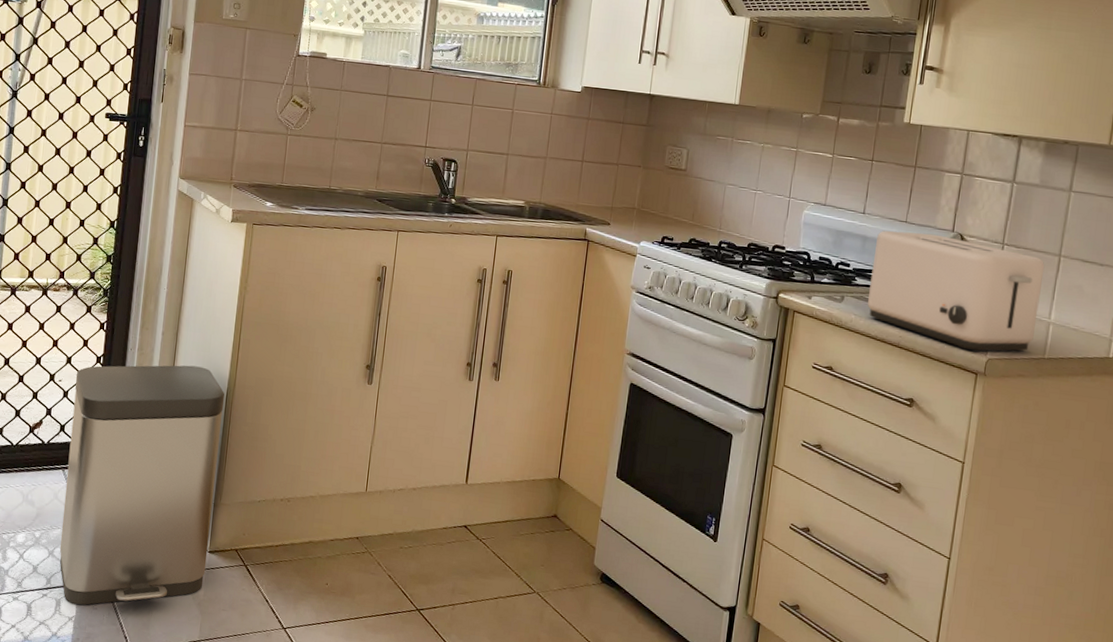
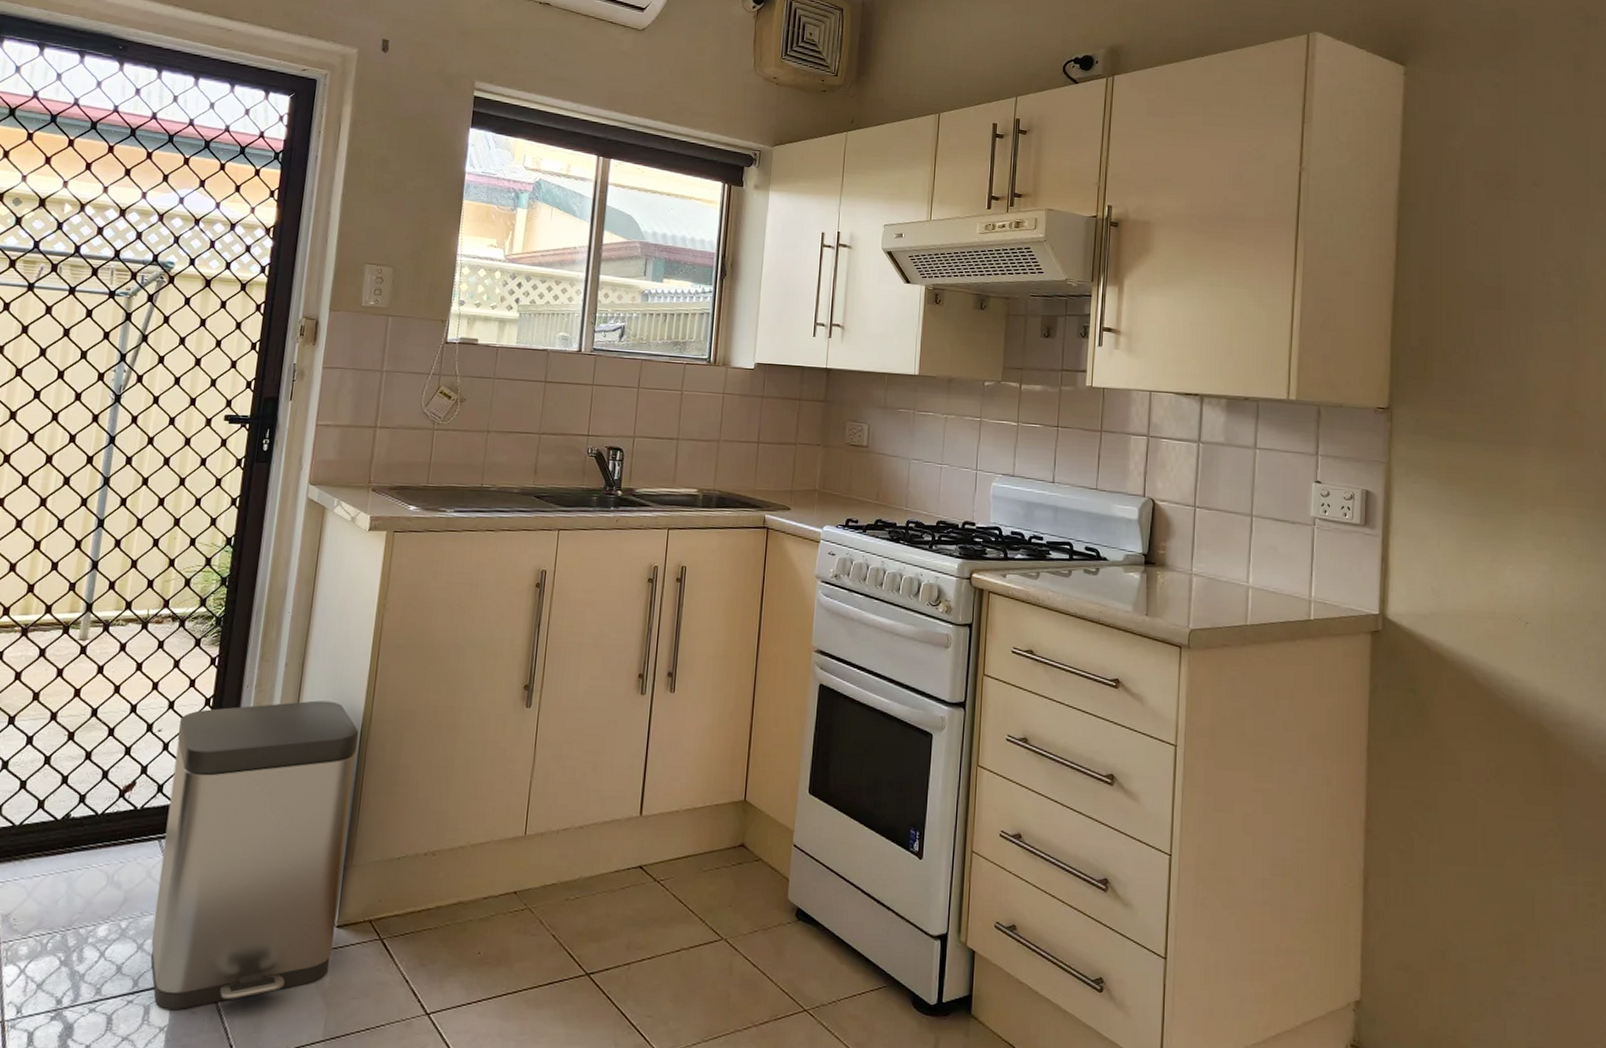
toaster: present [868,230,1045,351] -> none [1064,499,1238,622]

